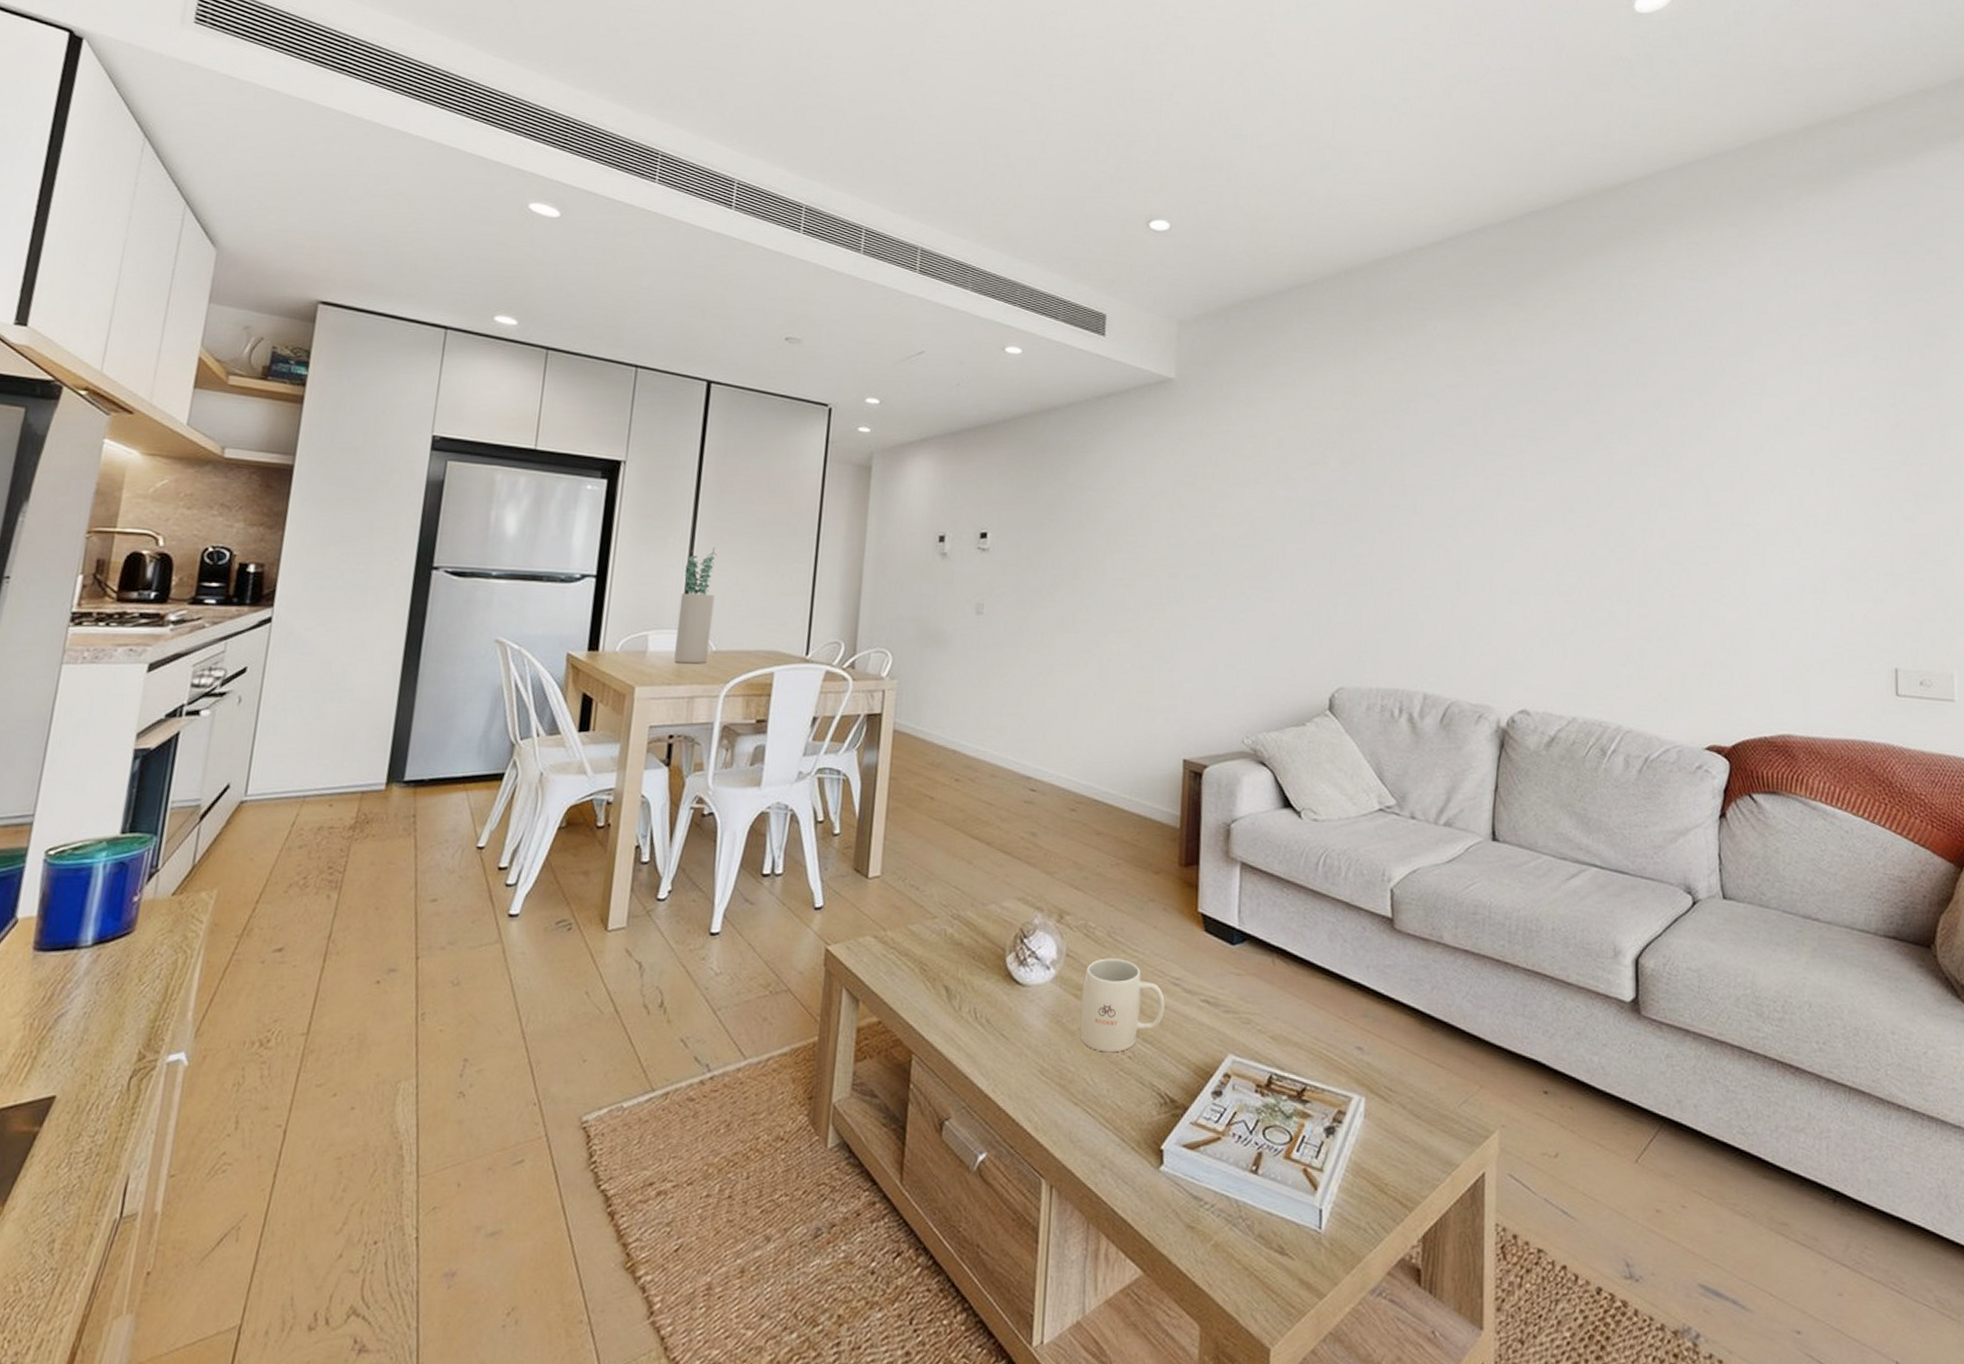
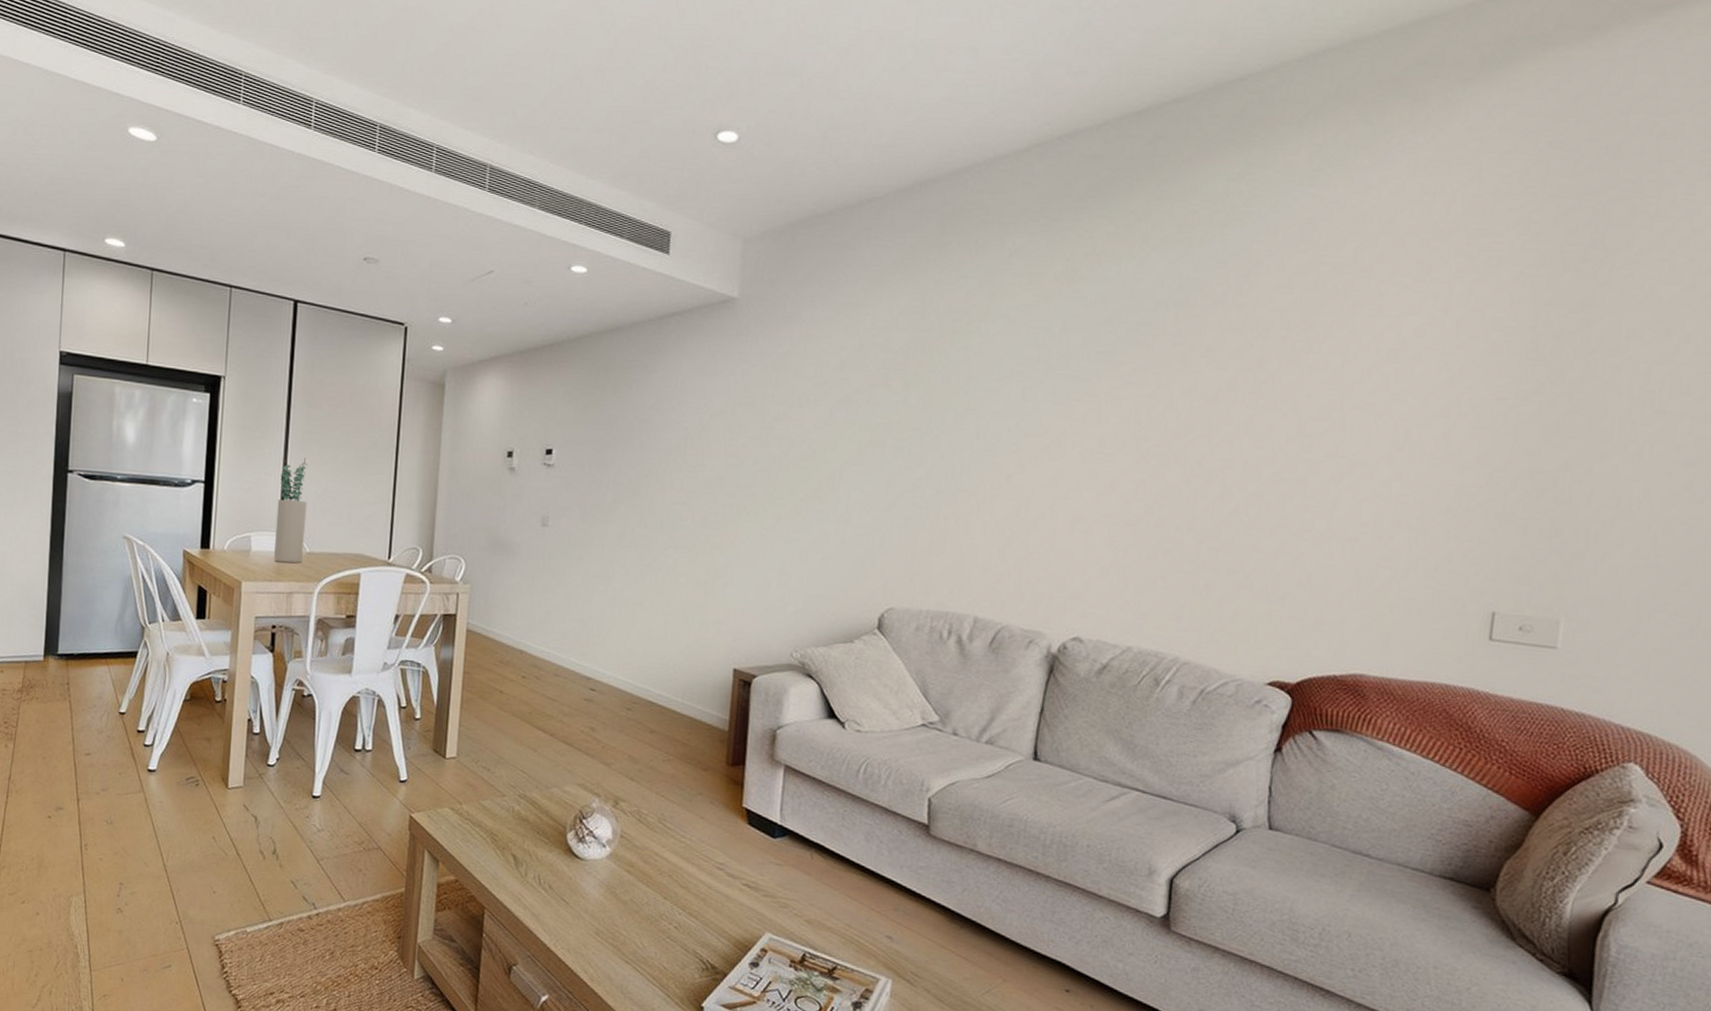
mug: present [1080,958,1165,1053] -> none [632,841,709,923]

